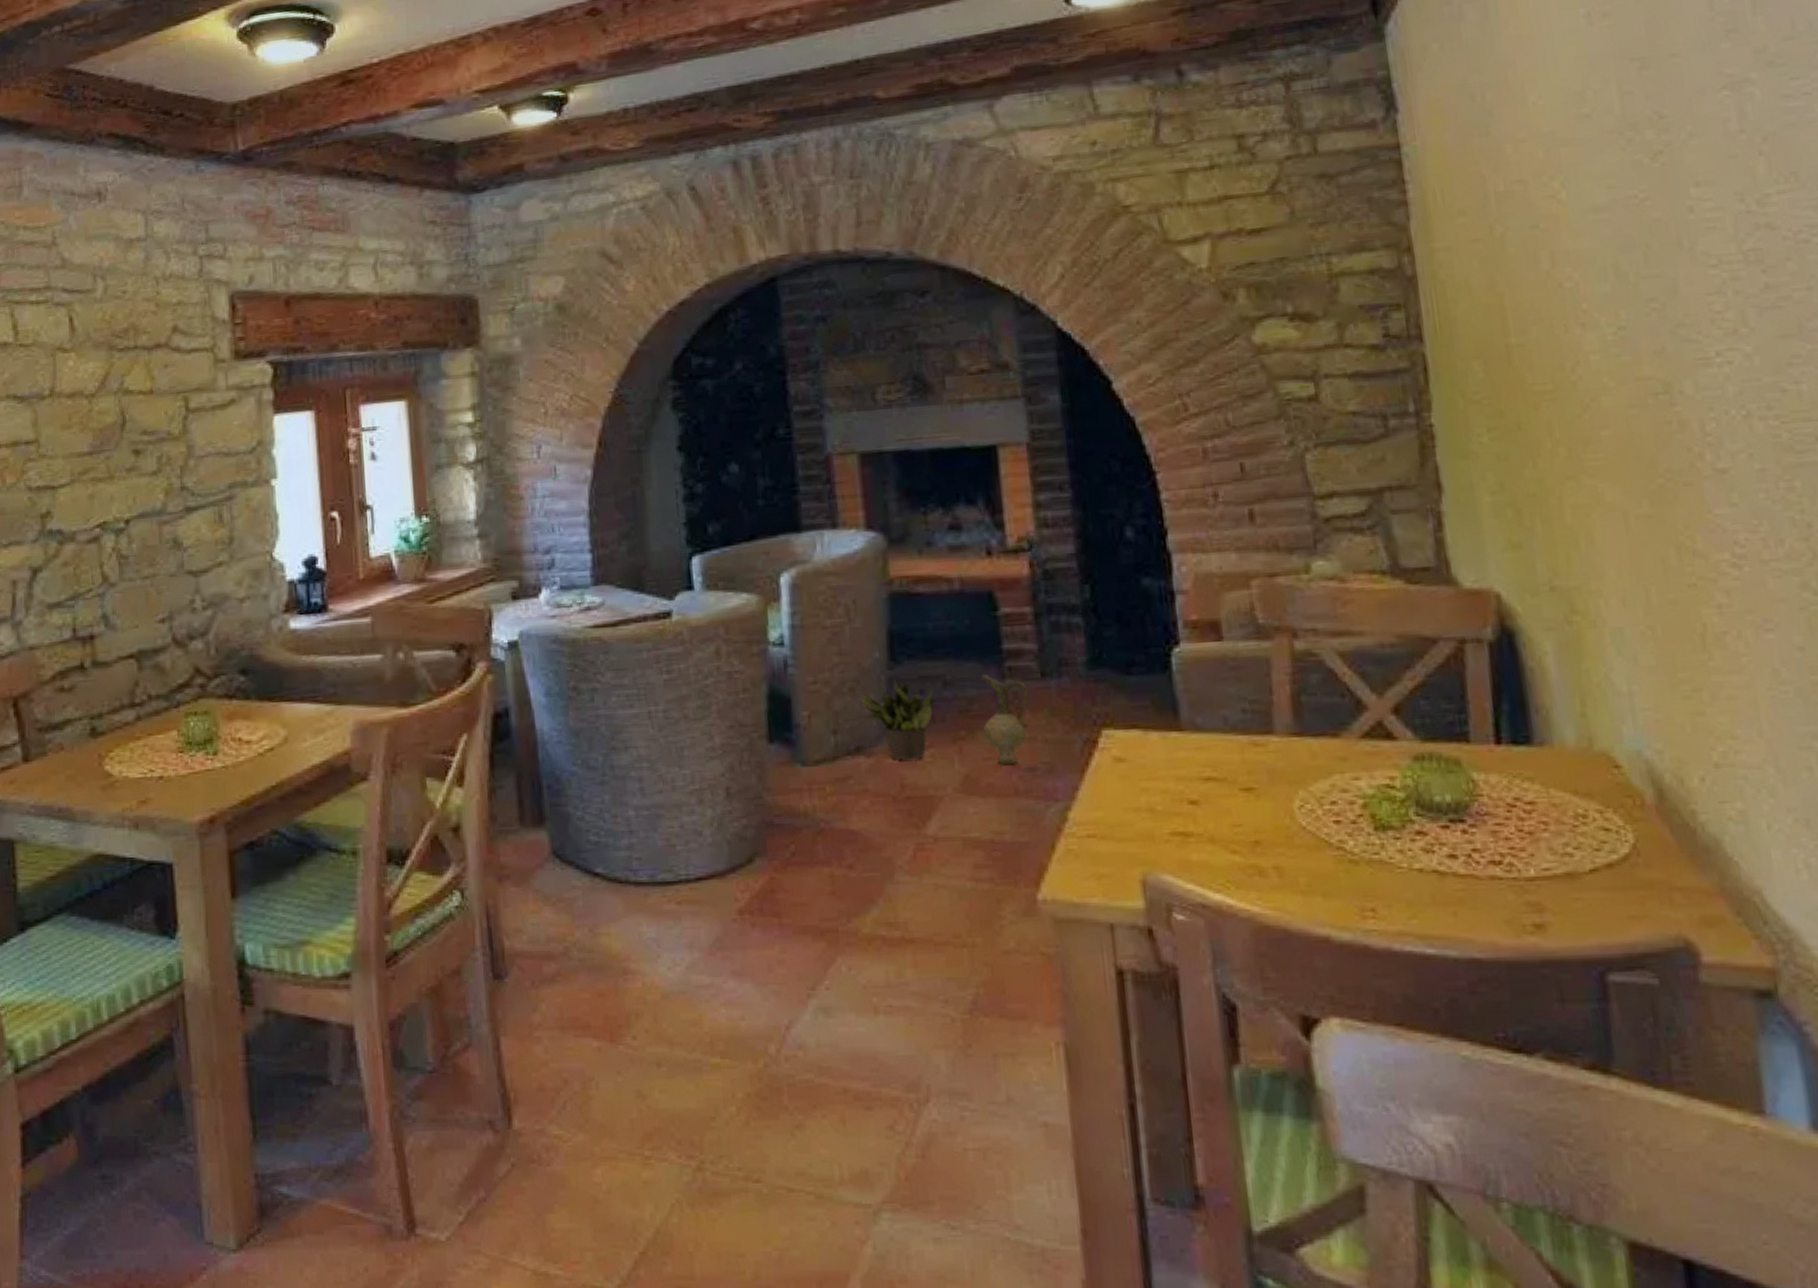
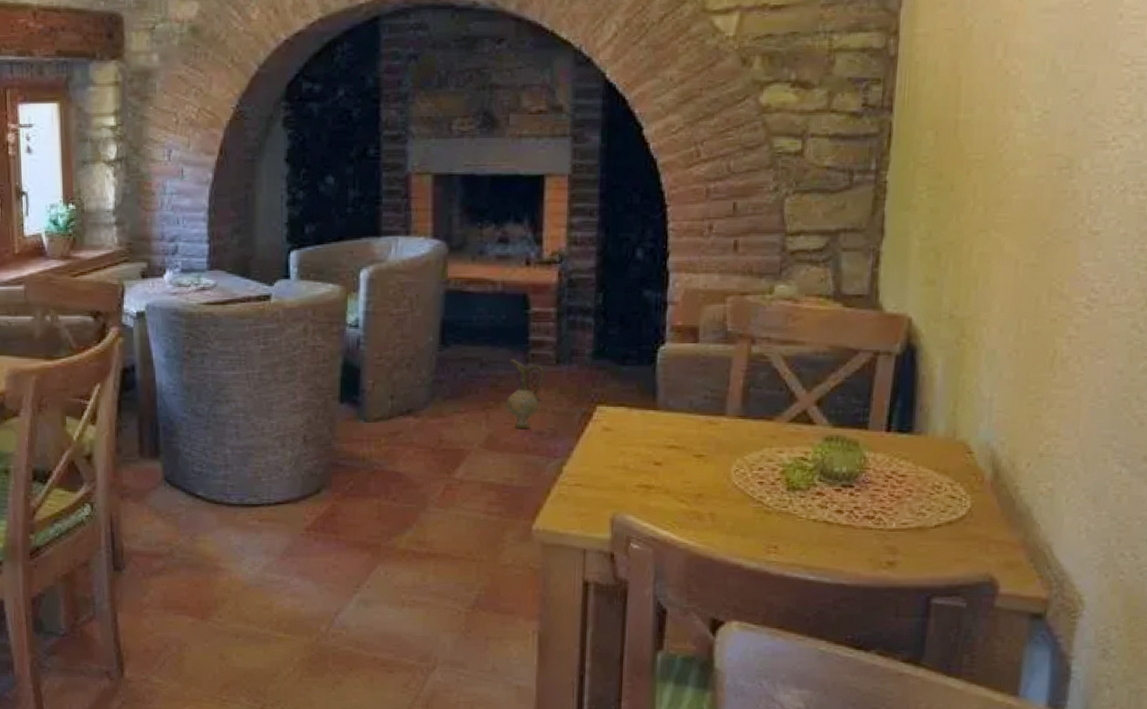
potted plant: present [859,679,935,760] -> none [414,358,472,422]

